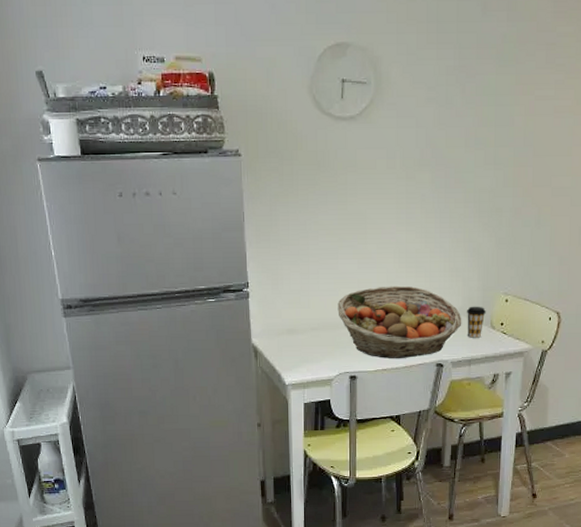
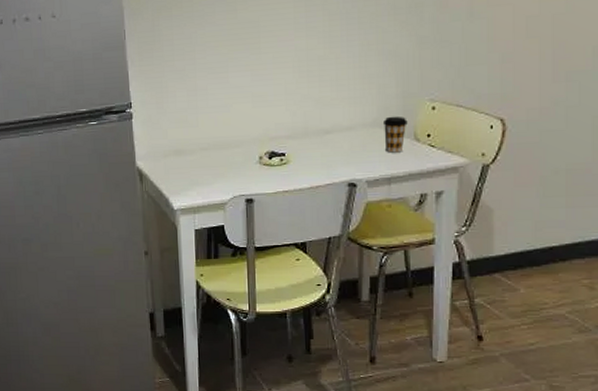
fruit basket: present [337,285,462,358] -> none [229,97,378,179]

